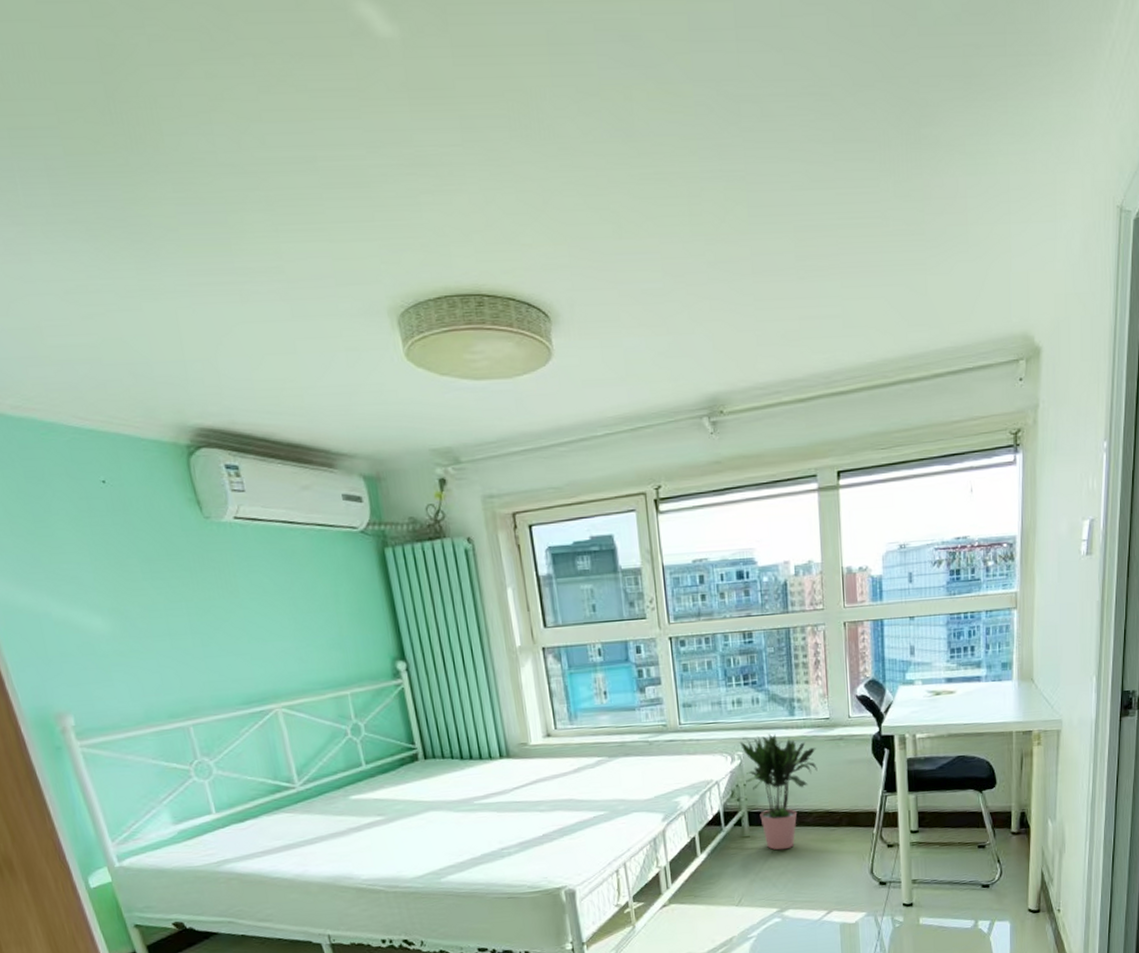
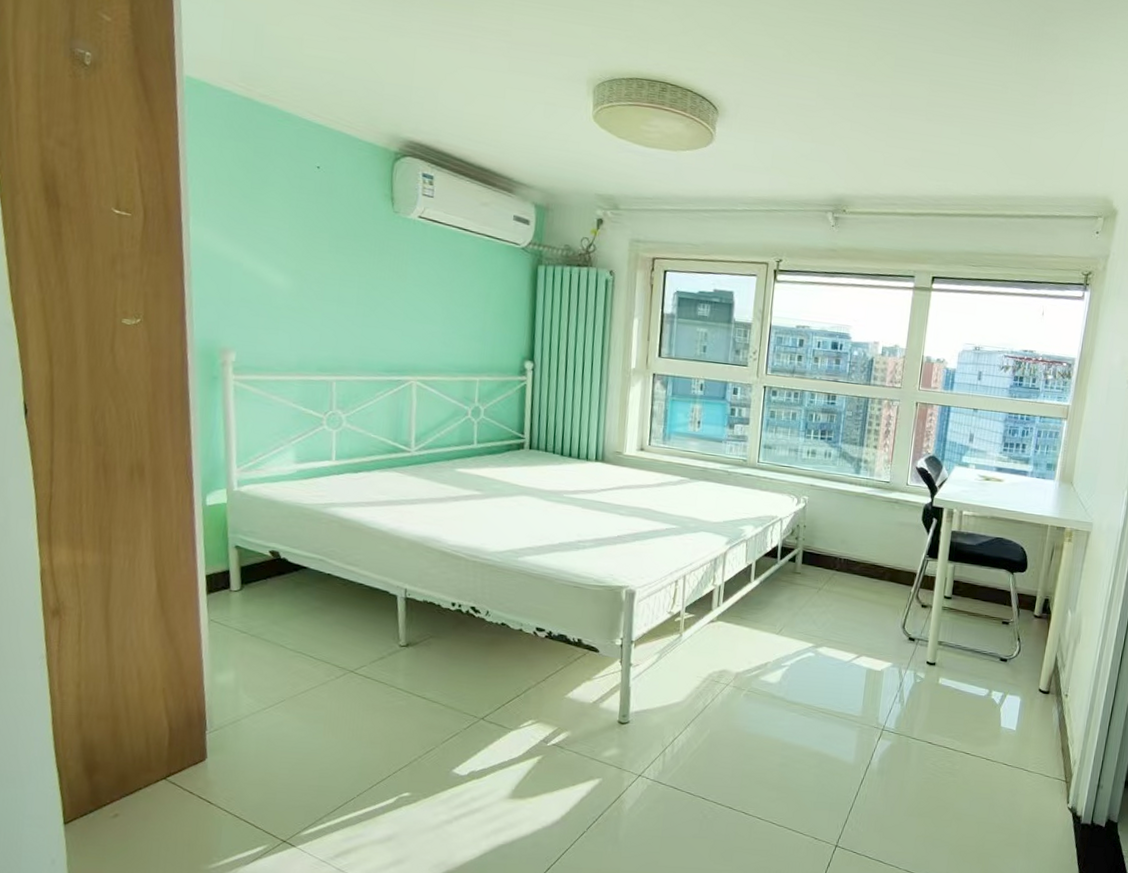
potted plant: present [739,733,818,850] -> none [806,485,874,592]

